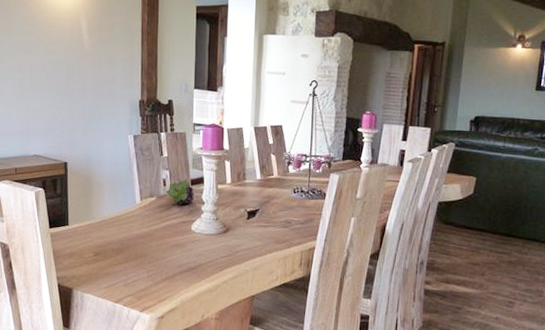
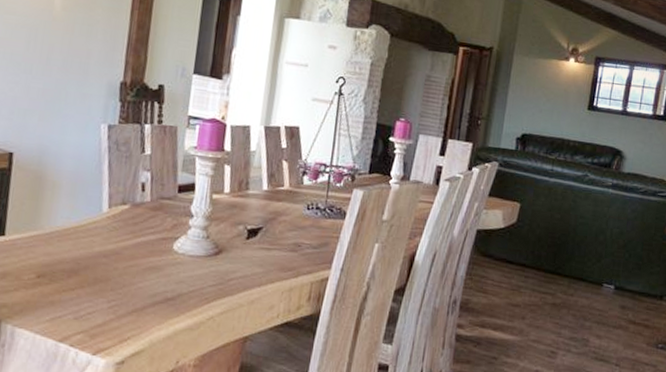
fruit: present [165,179,195,205] -> none [143,184,182,217]

